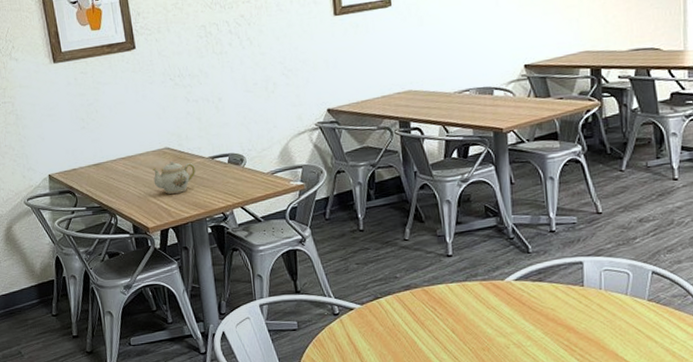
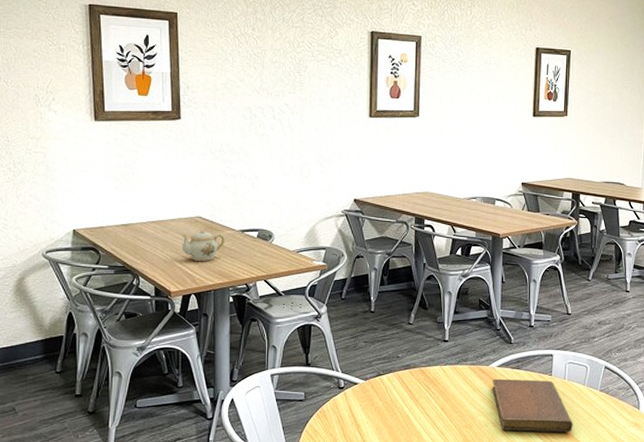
notebook: none [509,292,617,352] -> present [492,378,573,433]

